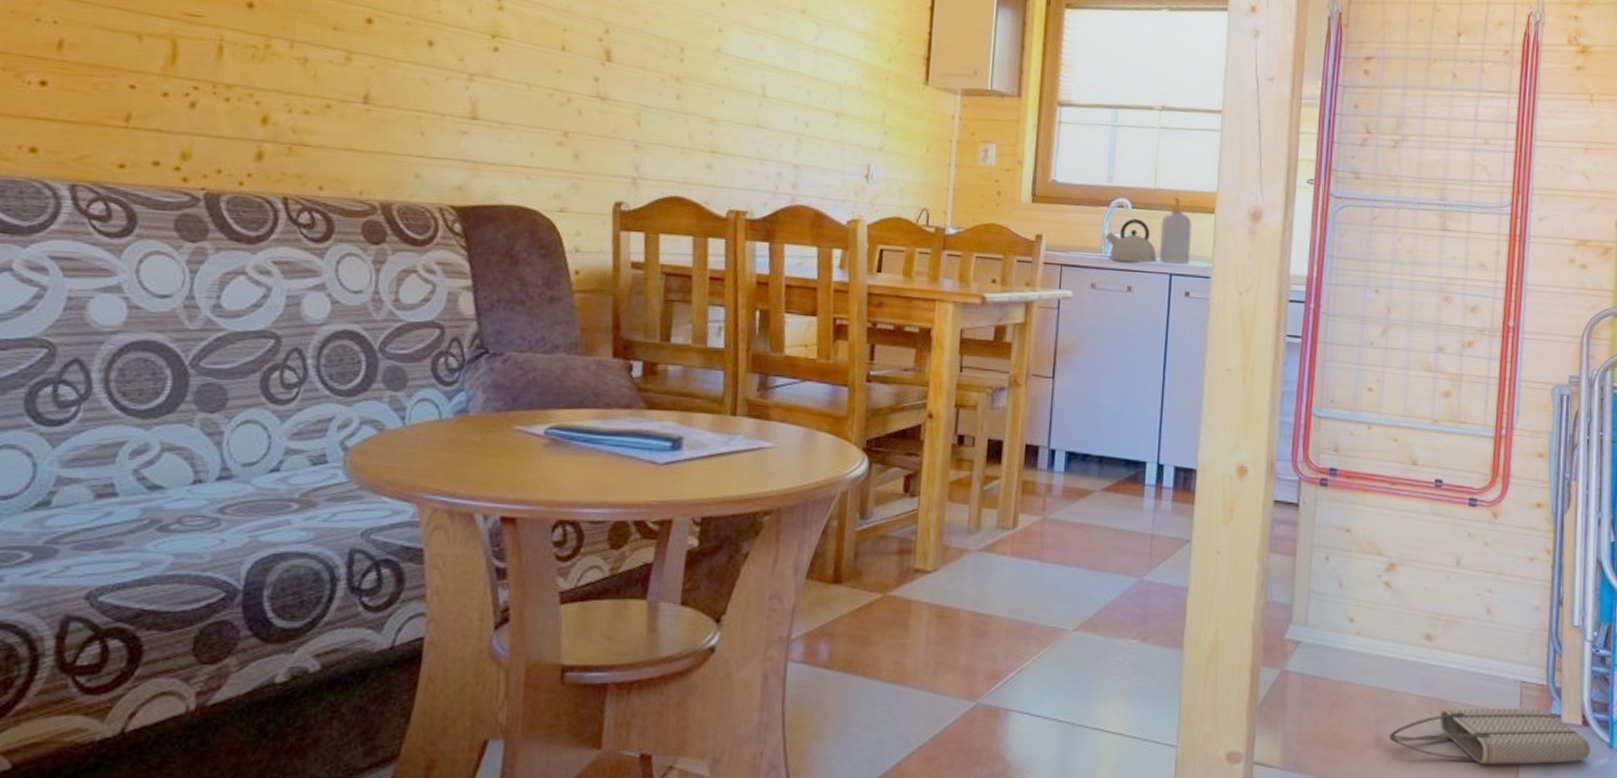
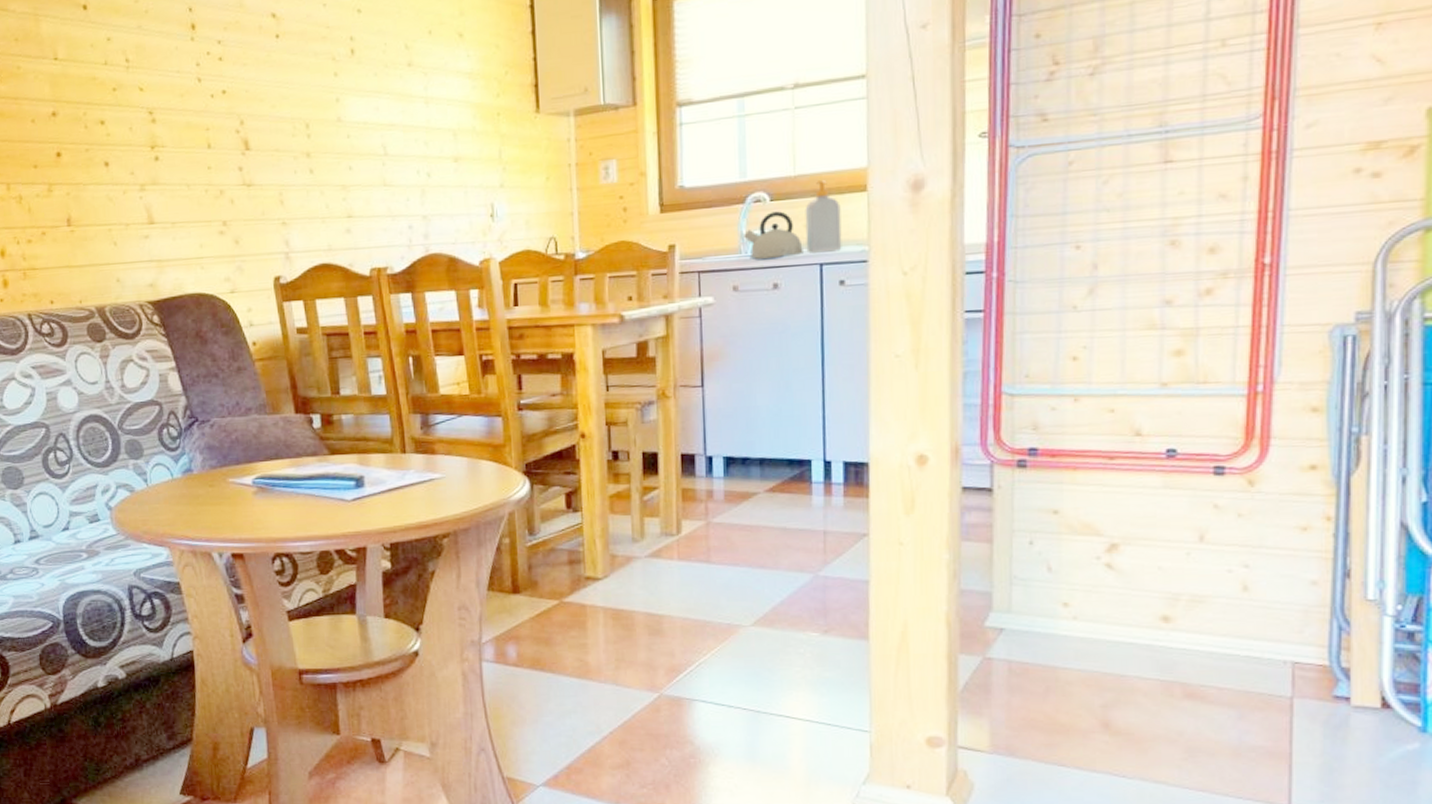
tote bag: present [1389,708,1591,765] -> none [1120,690,1395,750]

